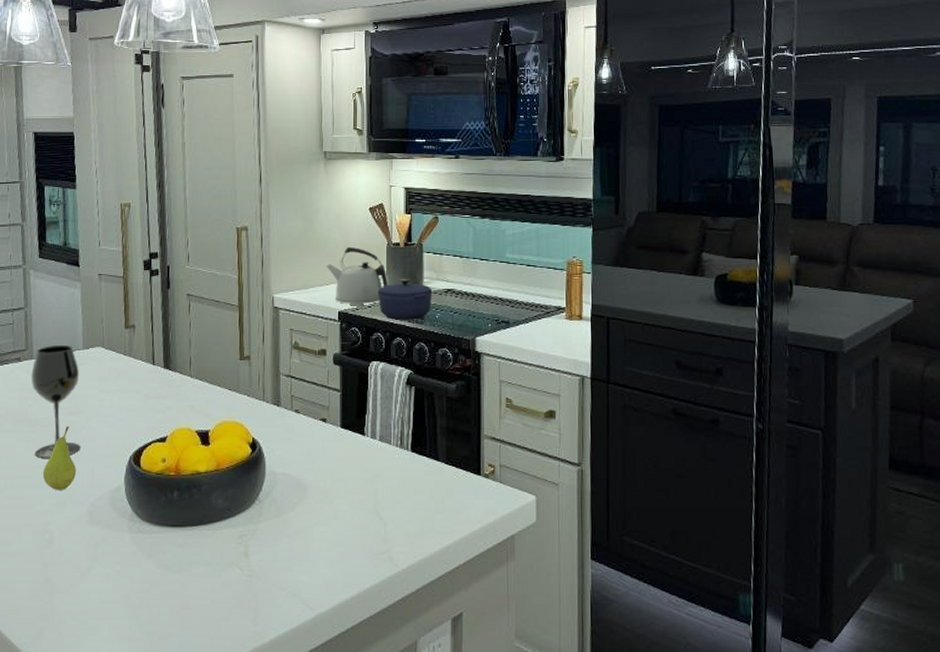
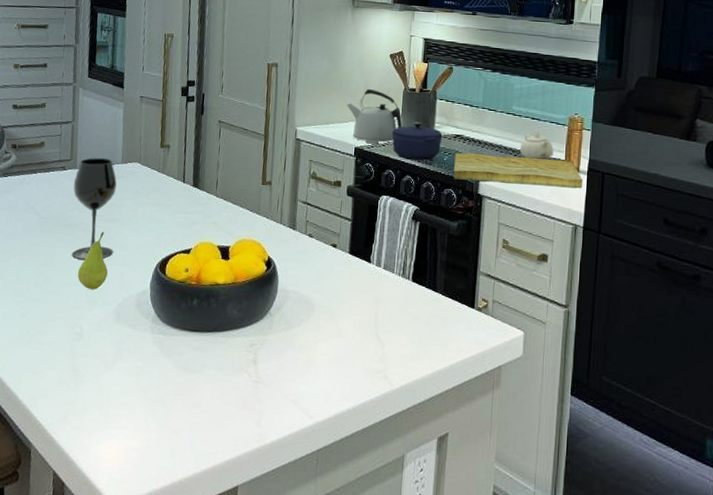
cutting board: none [447,307,587,337] -> present [453,153,583,189]
teapot: none [517,277,553,310] -> present [520,130,554,161]

